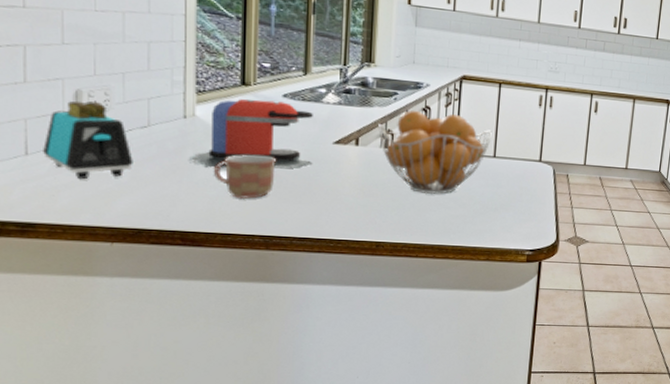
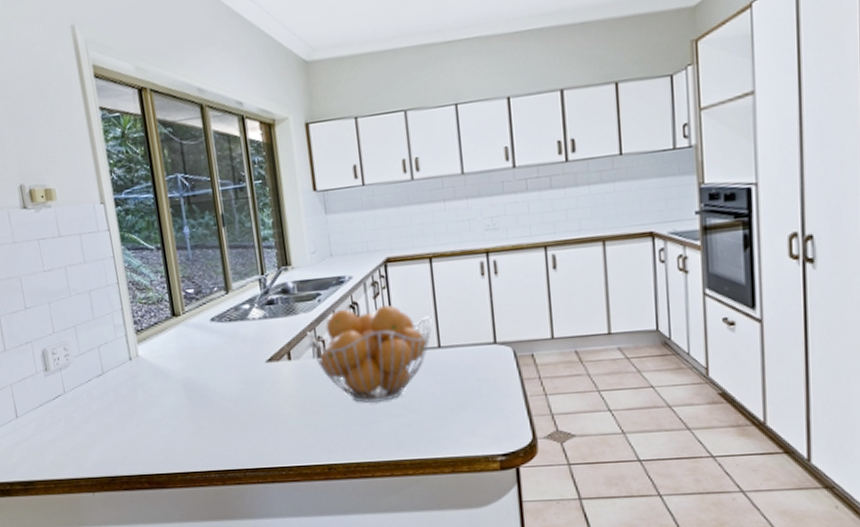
toaster: present [43,100,133,180] -> none [27,358,97,435]
coffee maker: present [189,99,313,169] -> none [141,326,251,407]
mug: present [213,154,276,200] -> none [162,385,219,435]

